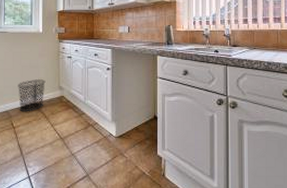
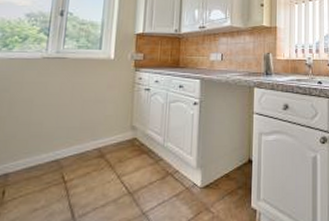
waste bin: present [18,78,46,112] -> none [75,116,114,161]

